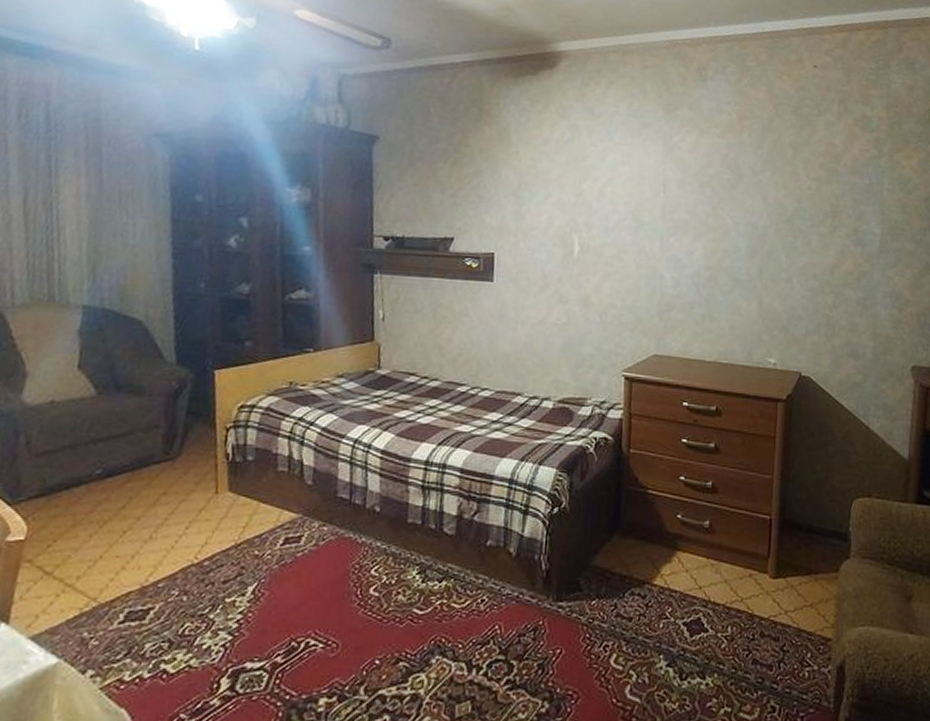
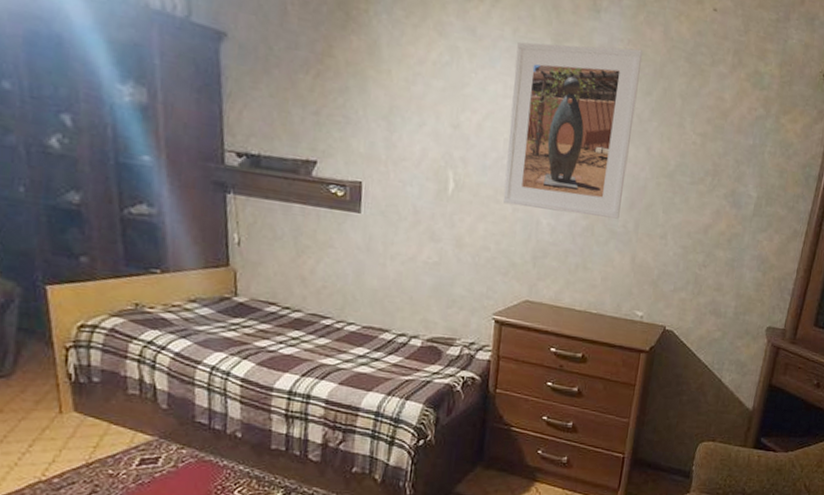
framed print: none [626,108,750,267] -> present [502,42,644,219]

